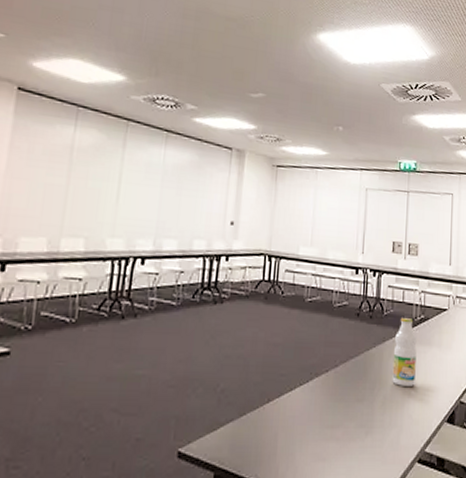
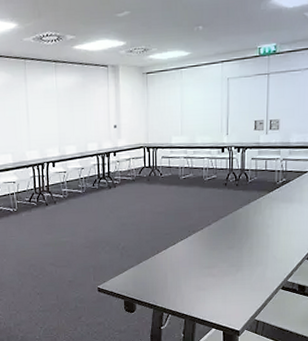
bottle: present [392,318,417,386] -> none [257,182,279,235]

